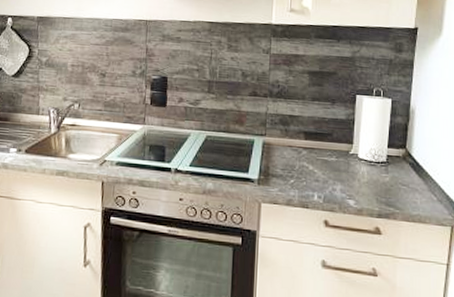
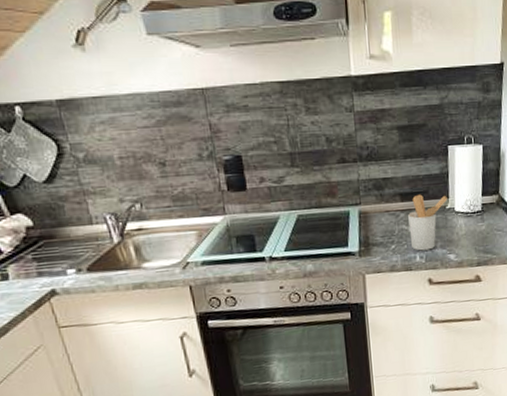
utensil holder: none [310,135,352,191] -> present [408,194,448,251]

